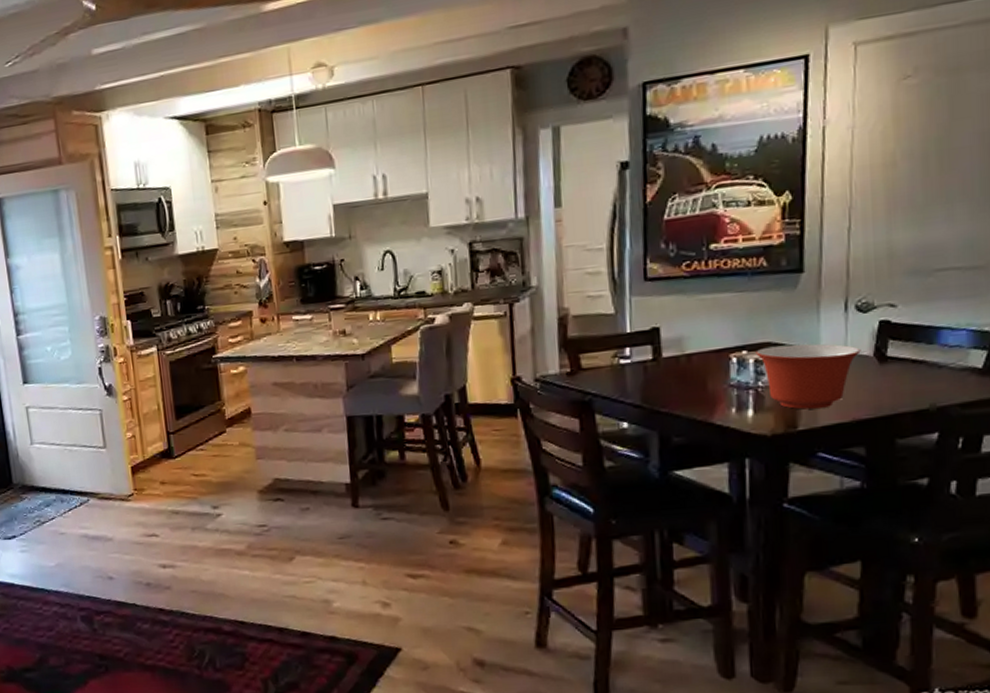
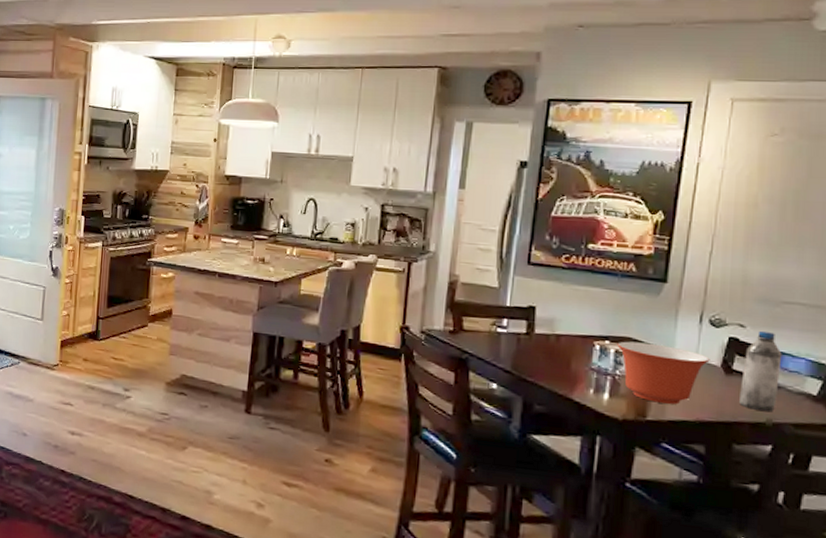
water bottle: none [897,306,941,398] -> present [739,330,782,413]

